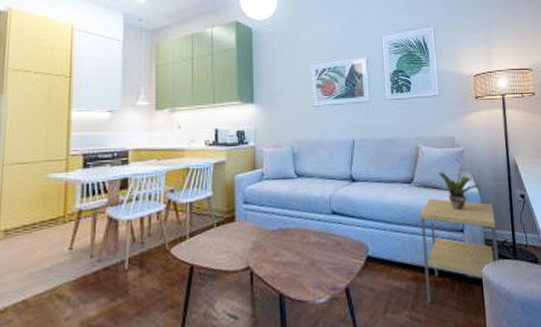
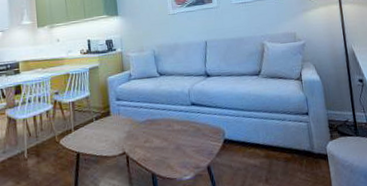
side table: present [419,198,499,304] -> none [268,87,342,177]
potted plant: present [439,172,481,210] -> none [283,64,323,96]

